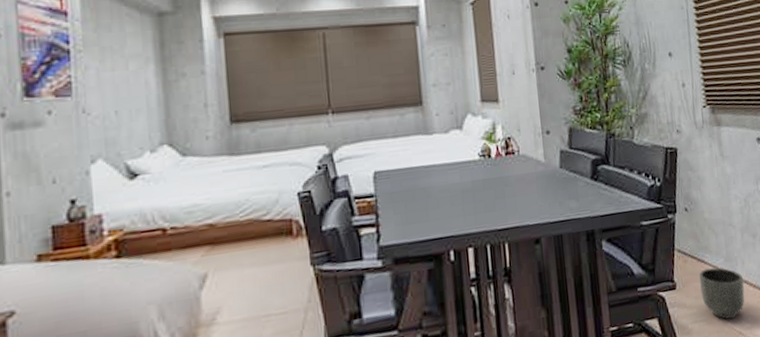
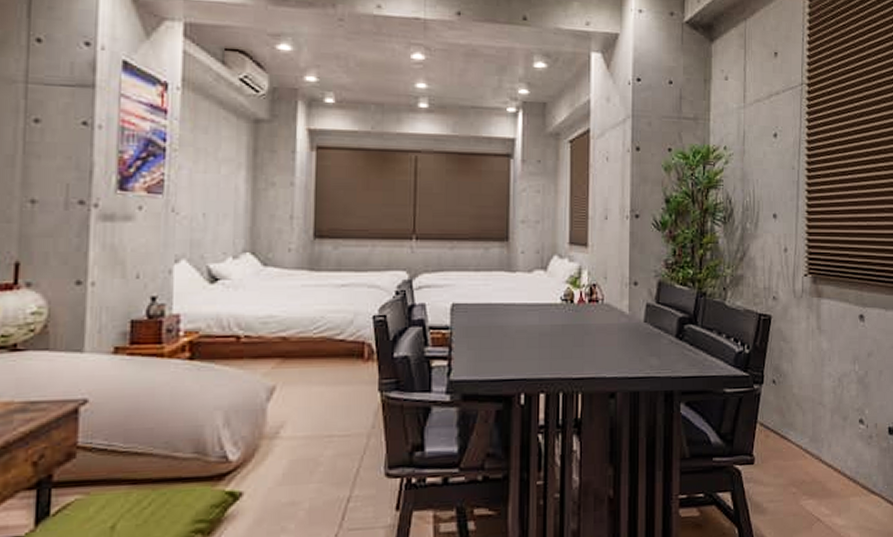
planter: present [699,267,745,320] -> none [781,446,829,504]

